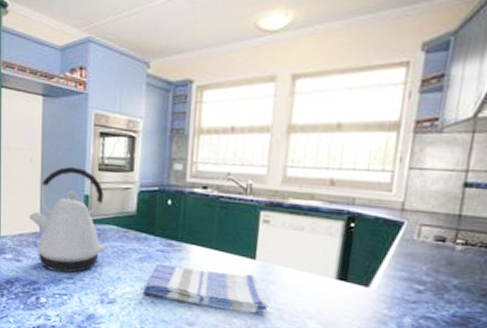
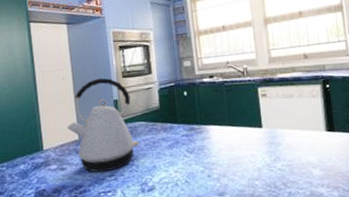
dish towel: present [143,263,269,315] -> none [177,141,281,178]

